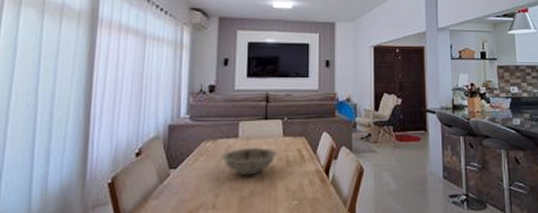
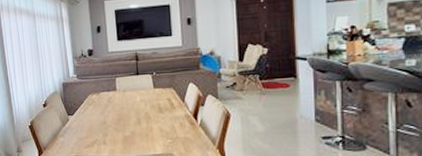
bowl: present [221,147,276,177] -> none [105,97,149,121]

